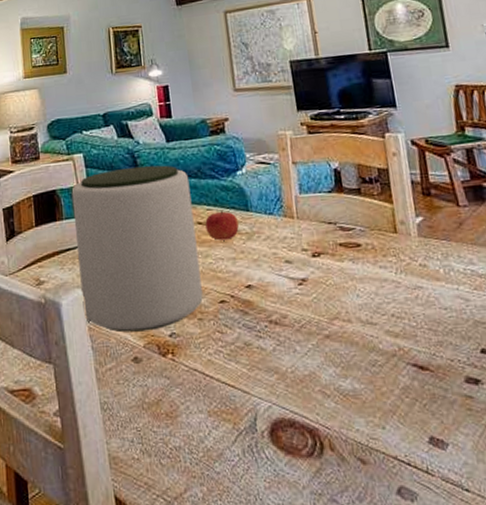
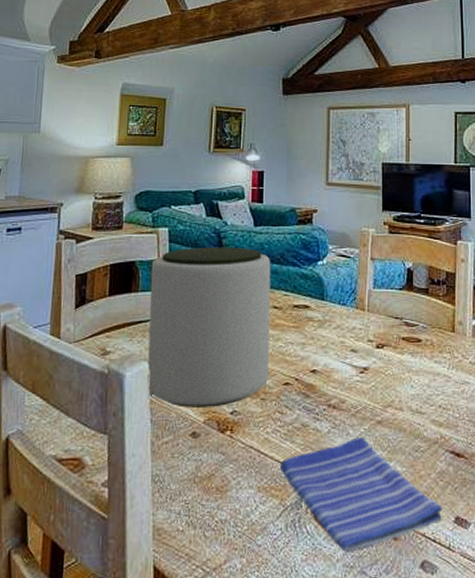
fruit: present [205,209,239,241] -> none [281,296,312,326]
dish towel: none [228,353,414,479] -> present [280,437,443,552]

